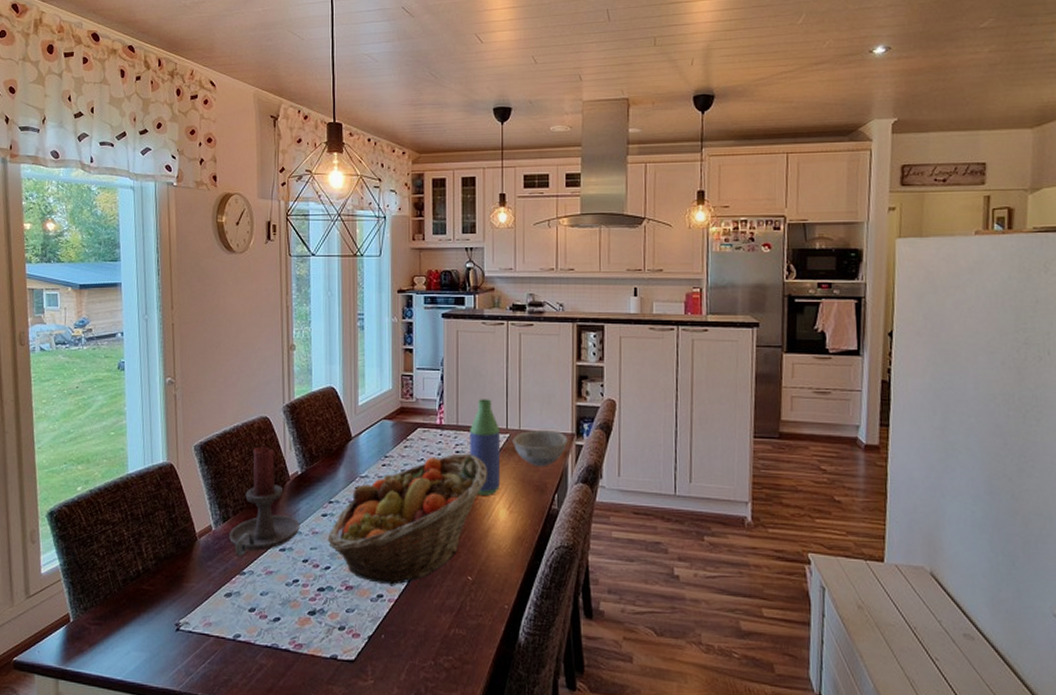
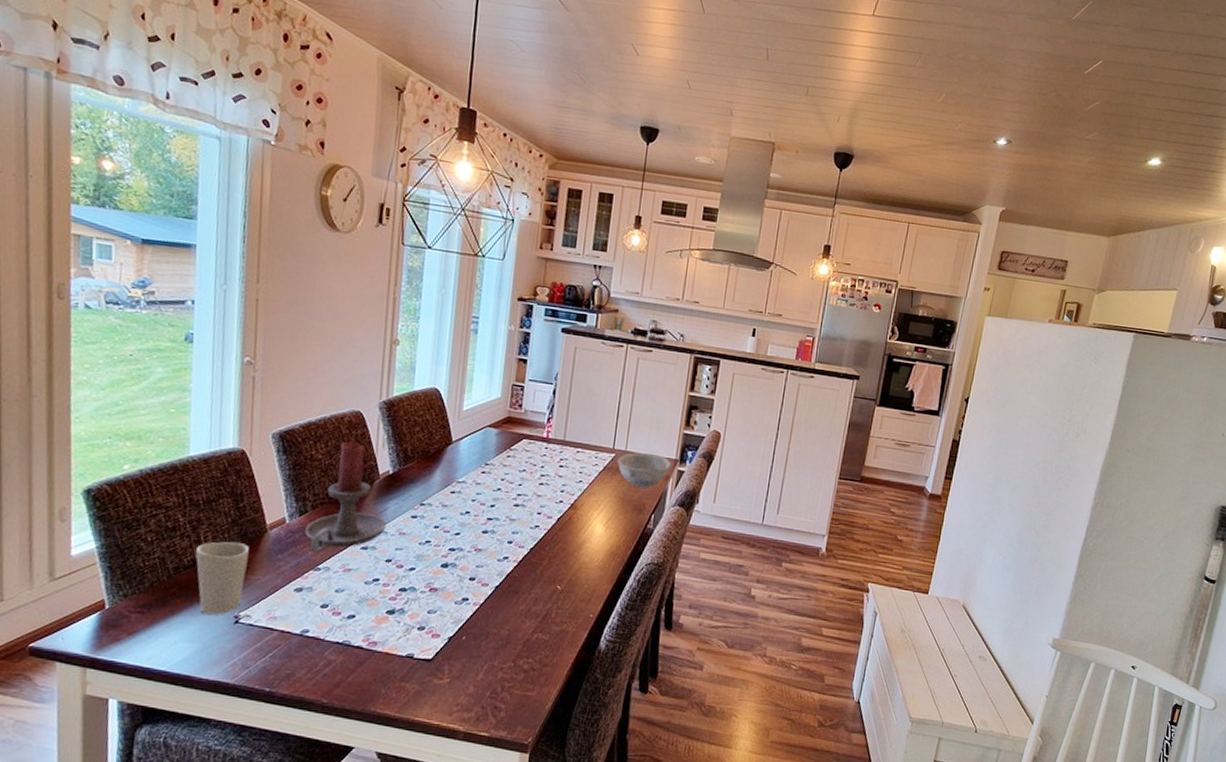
cup: none [139,552,184,625] -> present [195,541,250,616]
fruit basket: present [327,453,487,587] -> none [415,467,589,591]
bottle: present [470,399,501,495] -> none [574,417,607,511]

